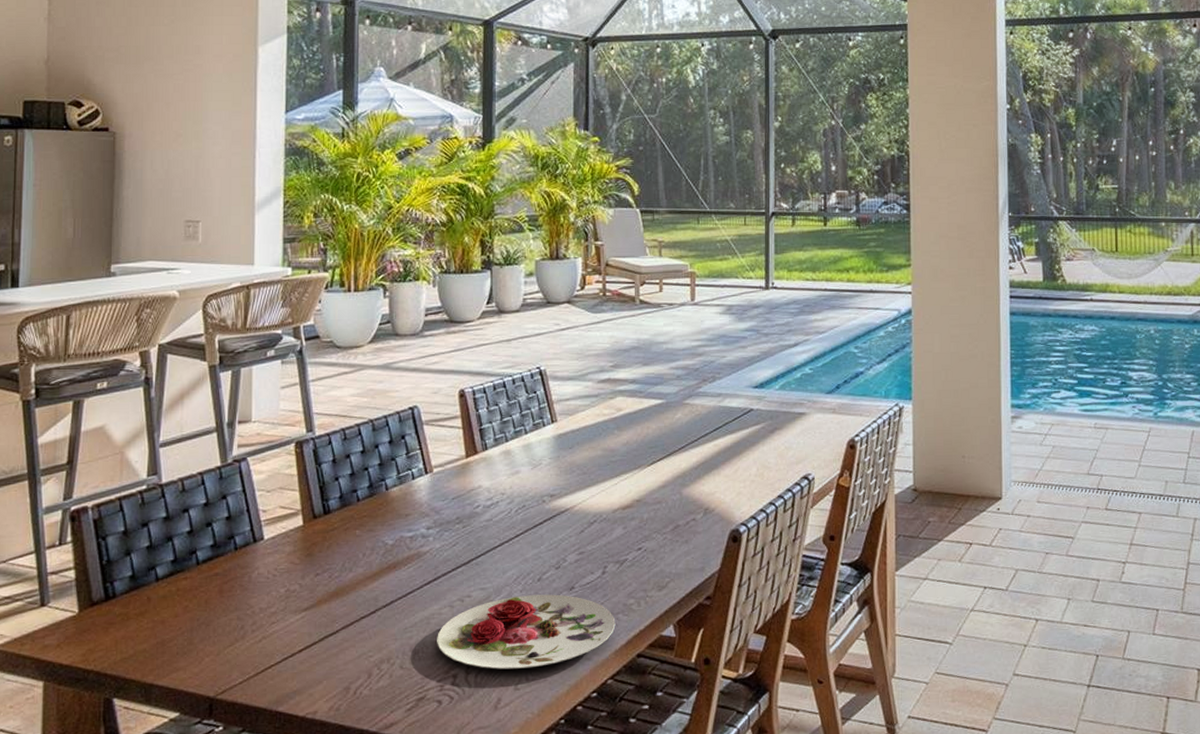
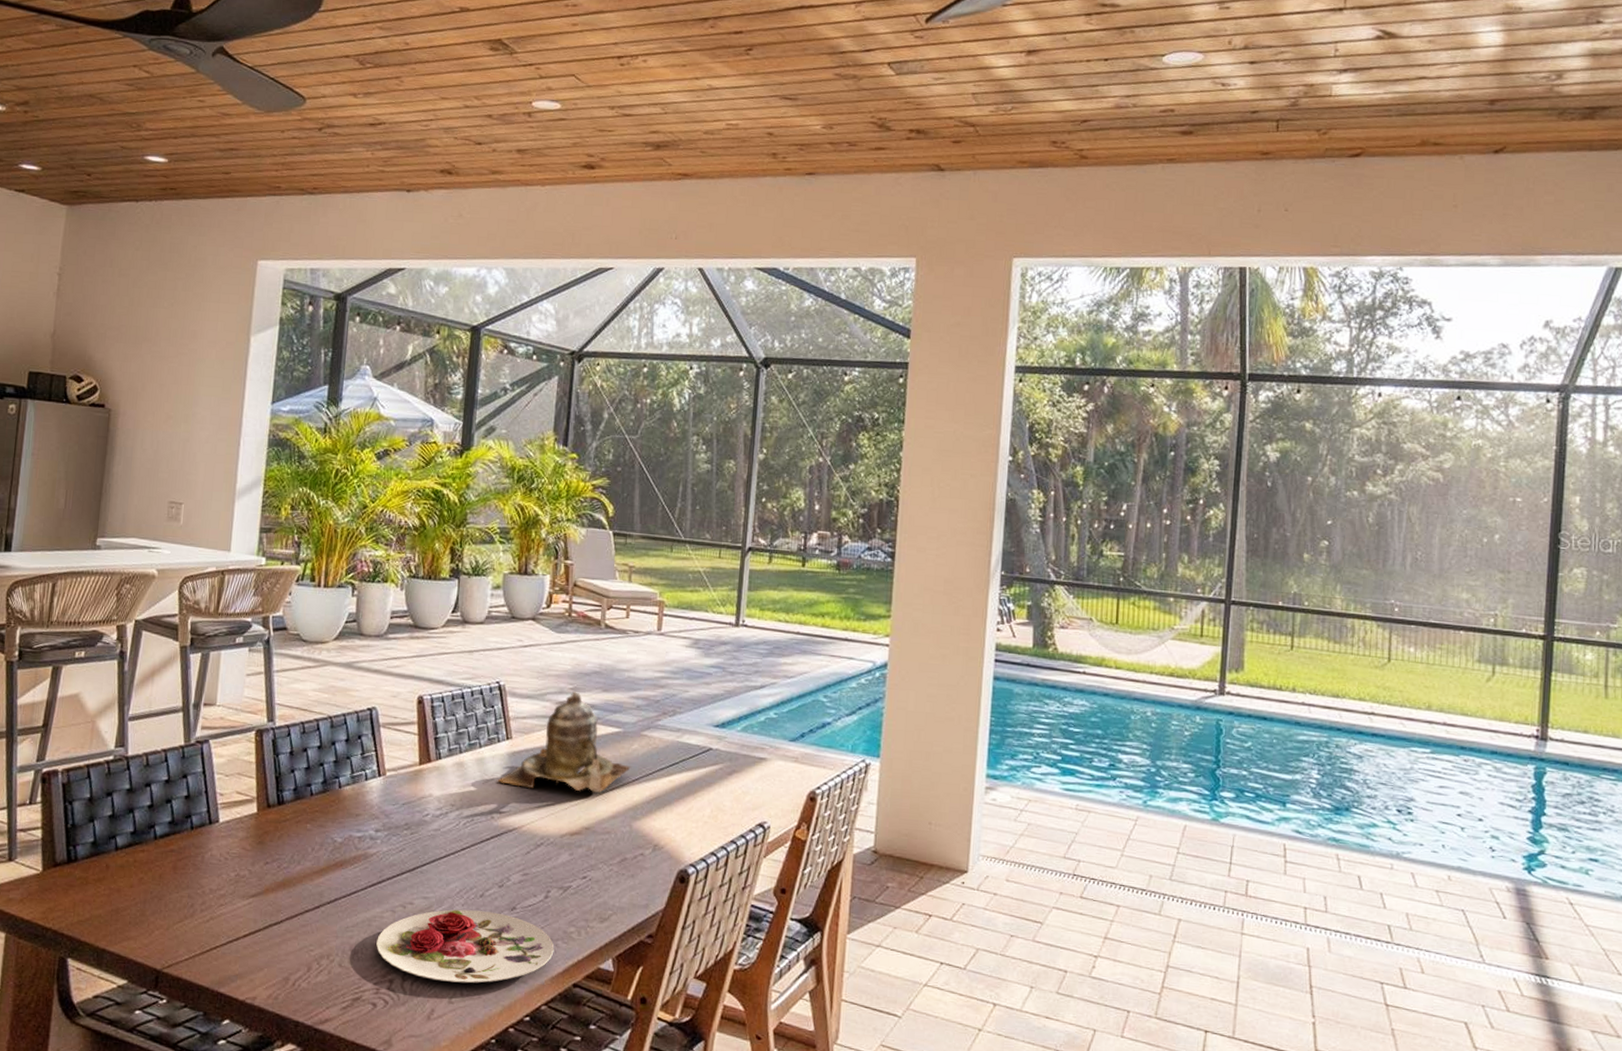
teapot: none [544,369,677,469] -> present [496,692,632,793]

